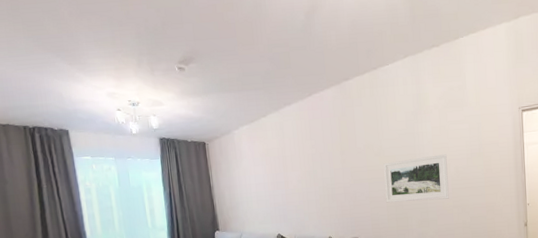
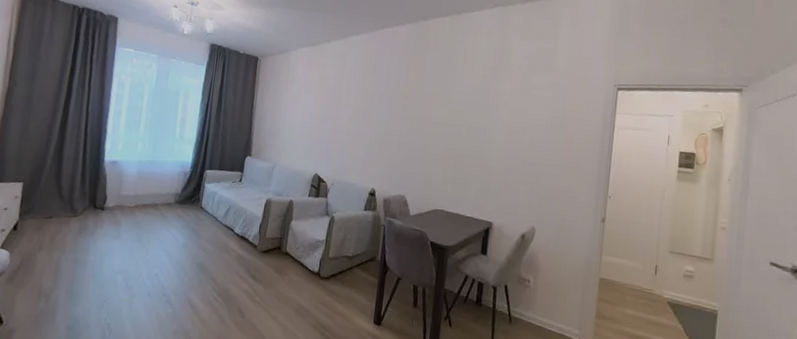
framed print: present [383,154,449,203] -> none [444,117,524,172]

